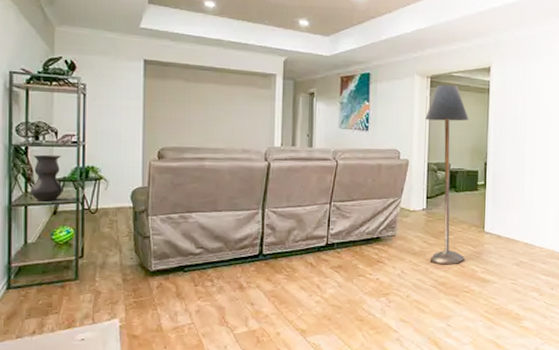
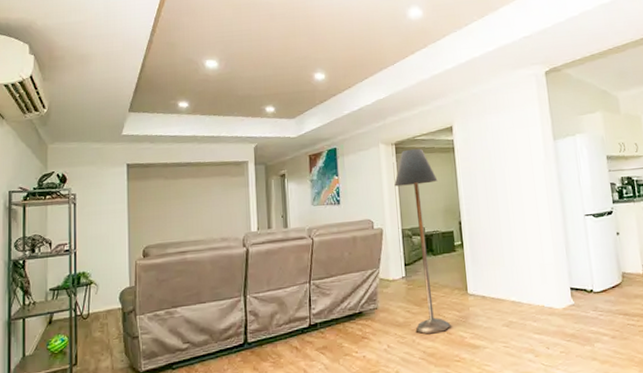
vase: present [30,154,63,202] -> none [27,264,58,313]

